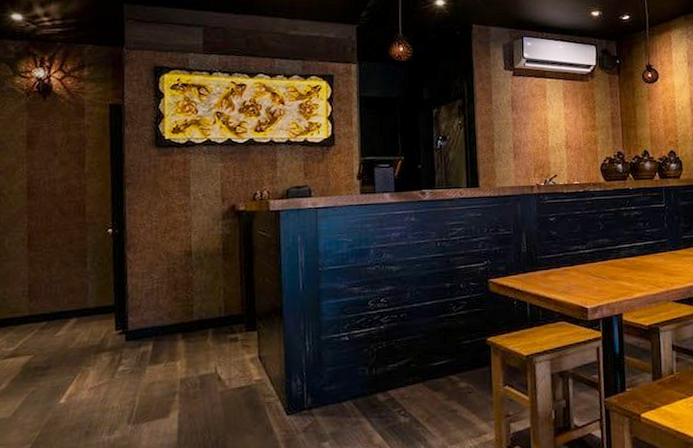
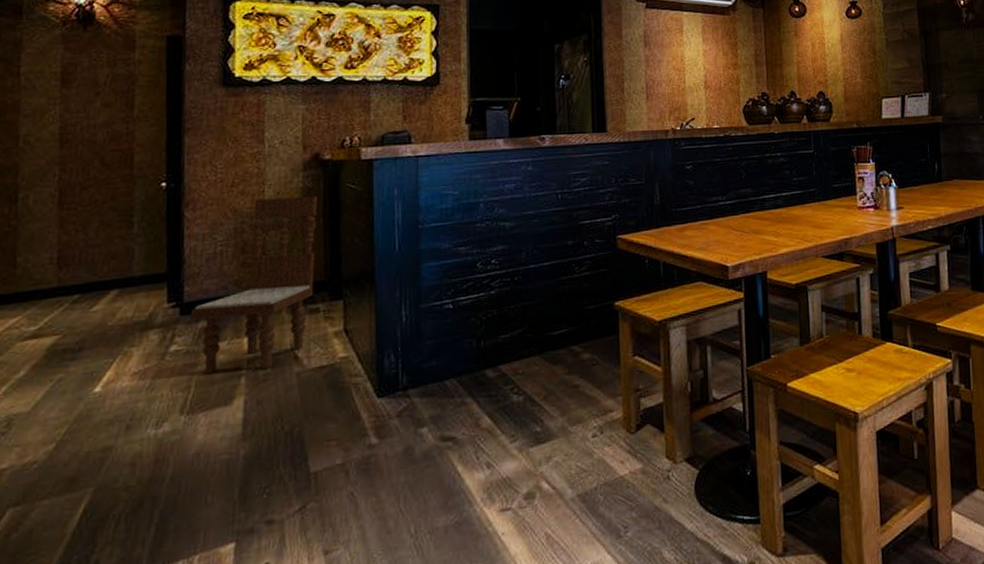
dining chair: none [135,241,235,390] -> present [191,196,318,373]

